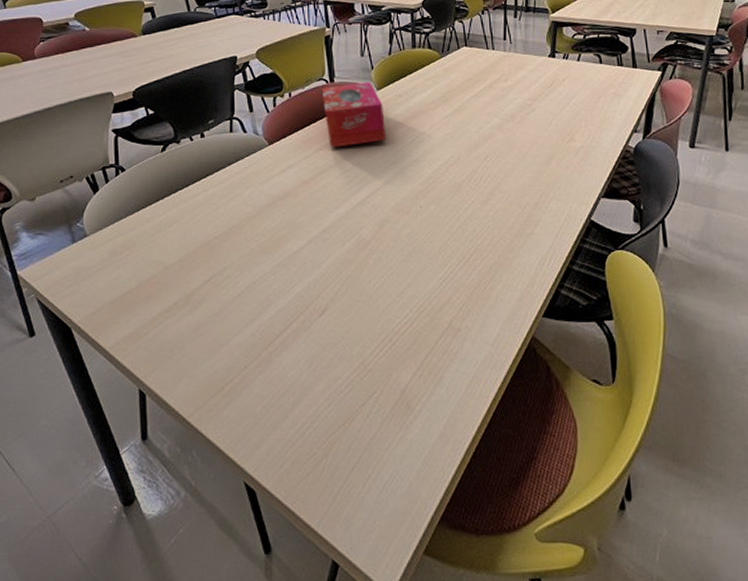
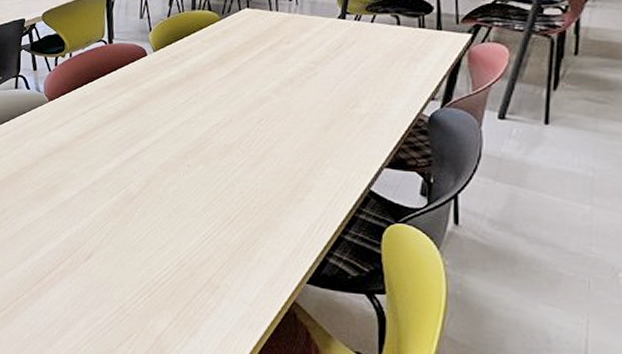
tissue box: present [321,82,387,148] -> none [100,44,160,106]

